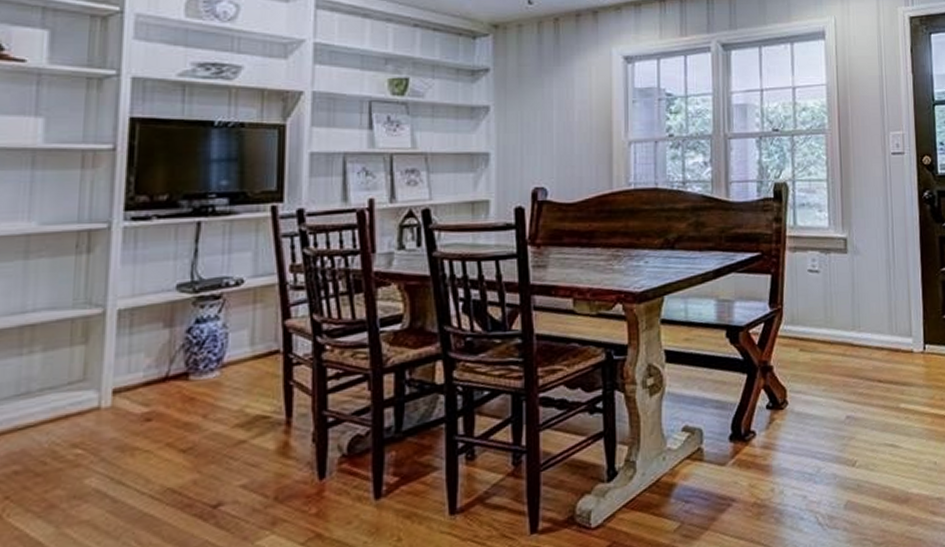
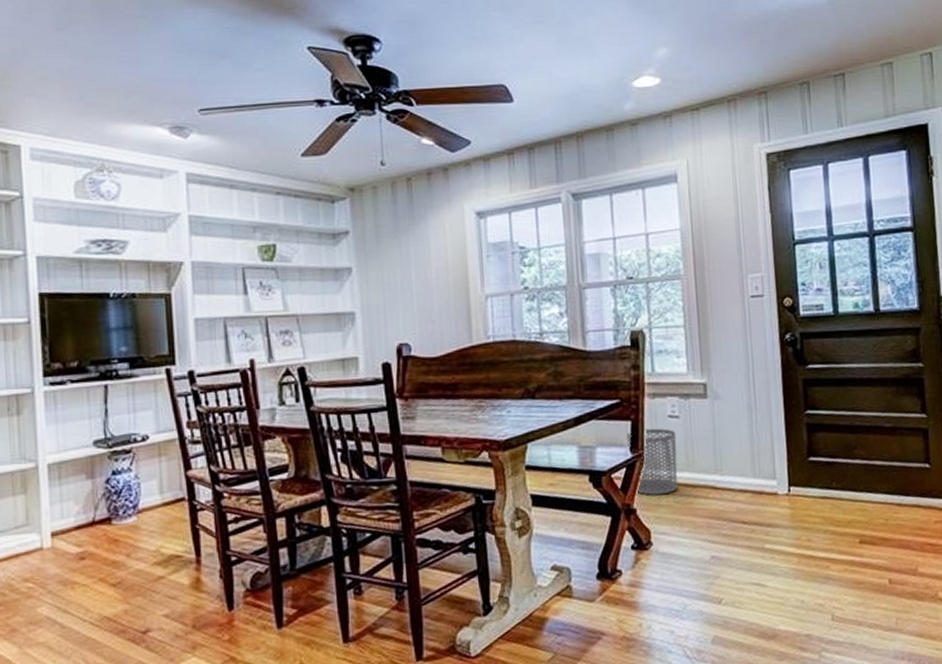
waste bin: none [766,282,816,352] -> present [627,428,678,495]

